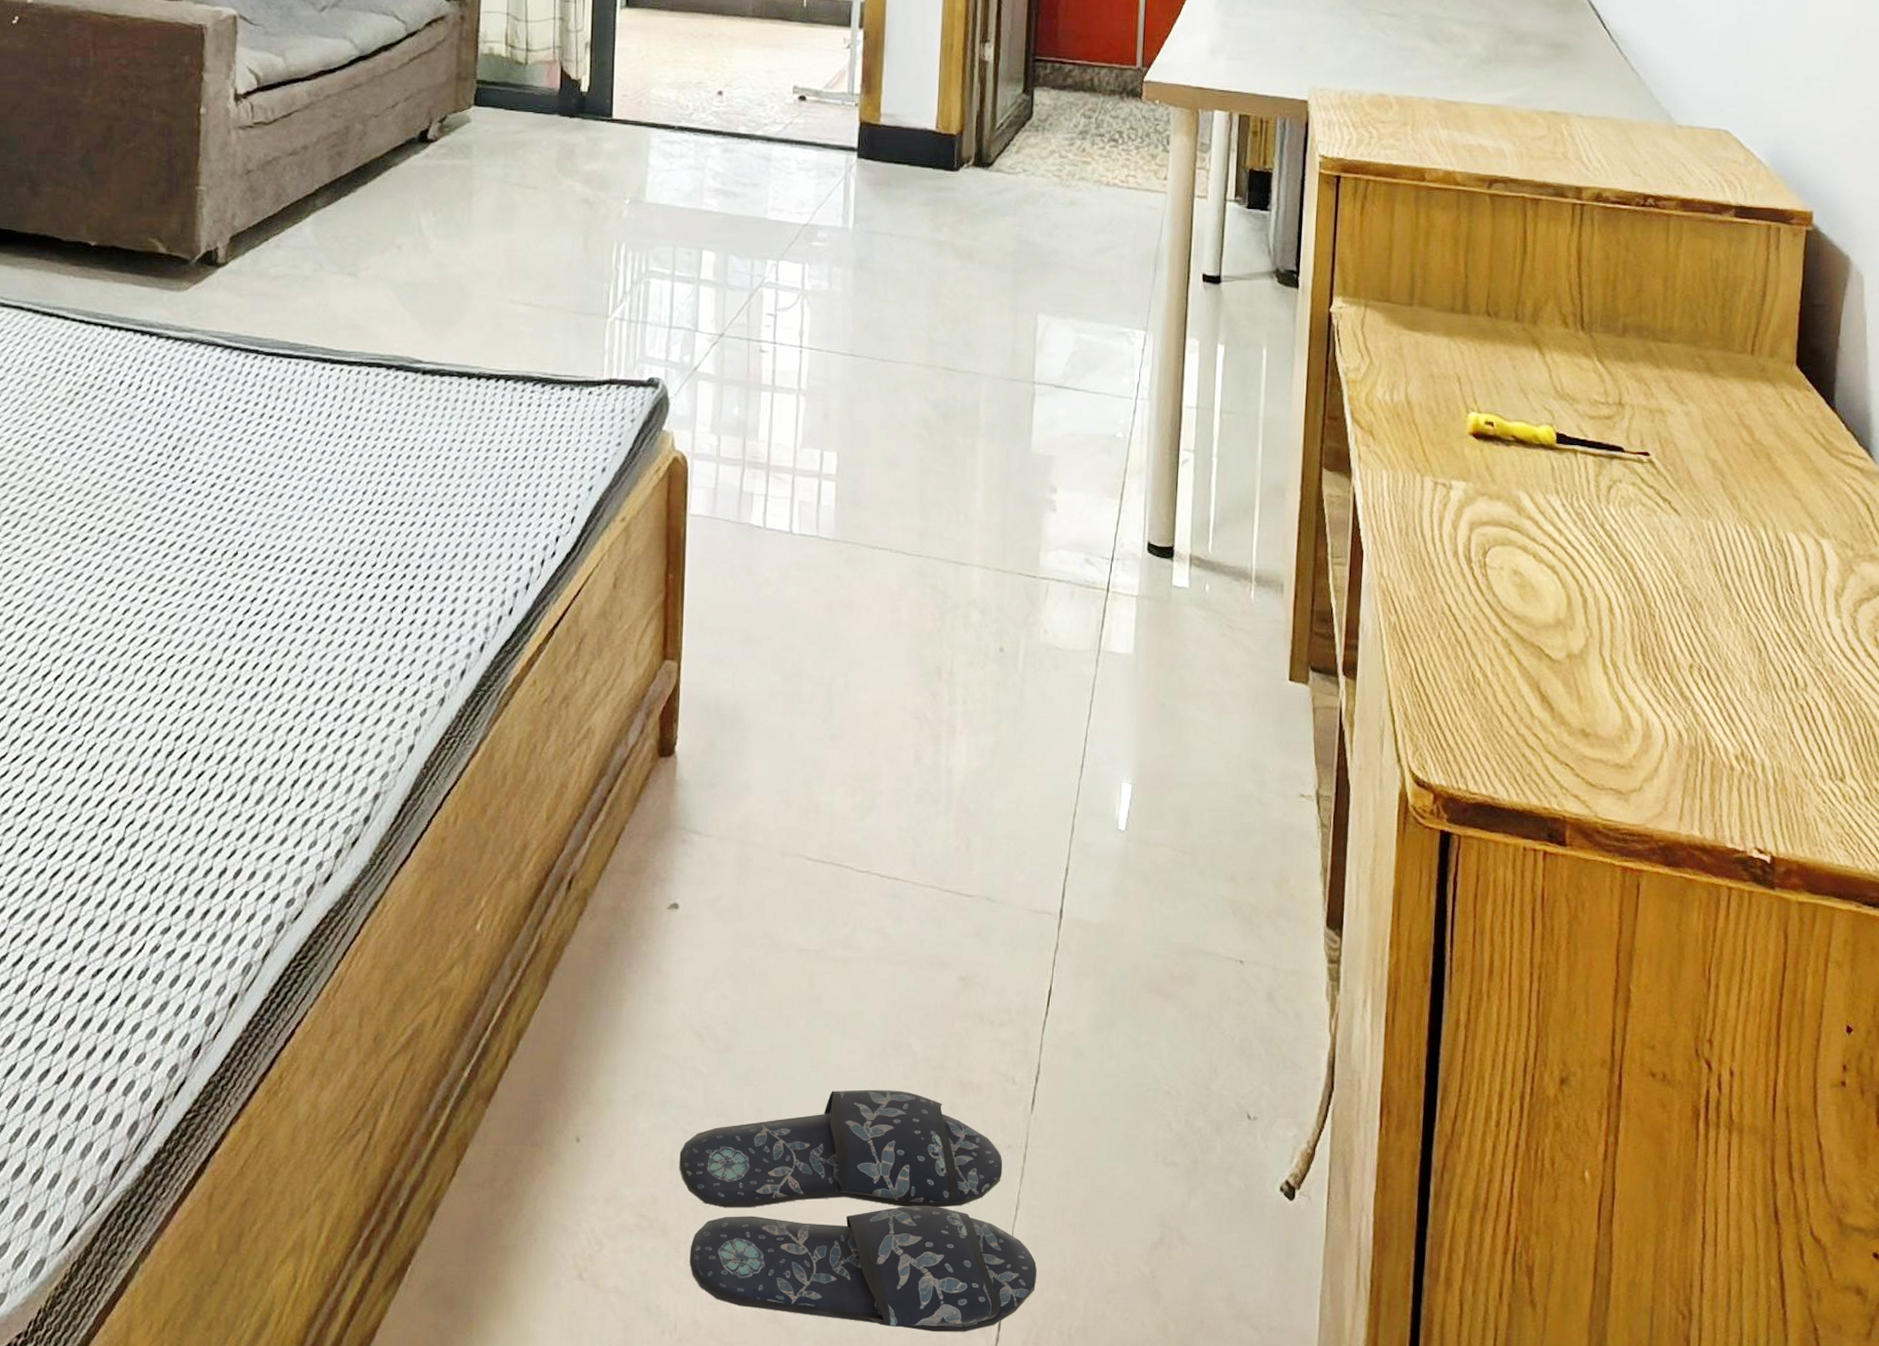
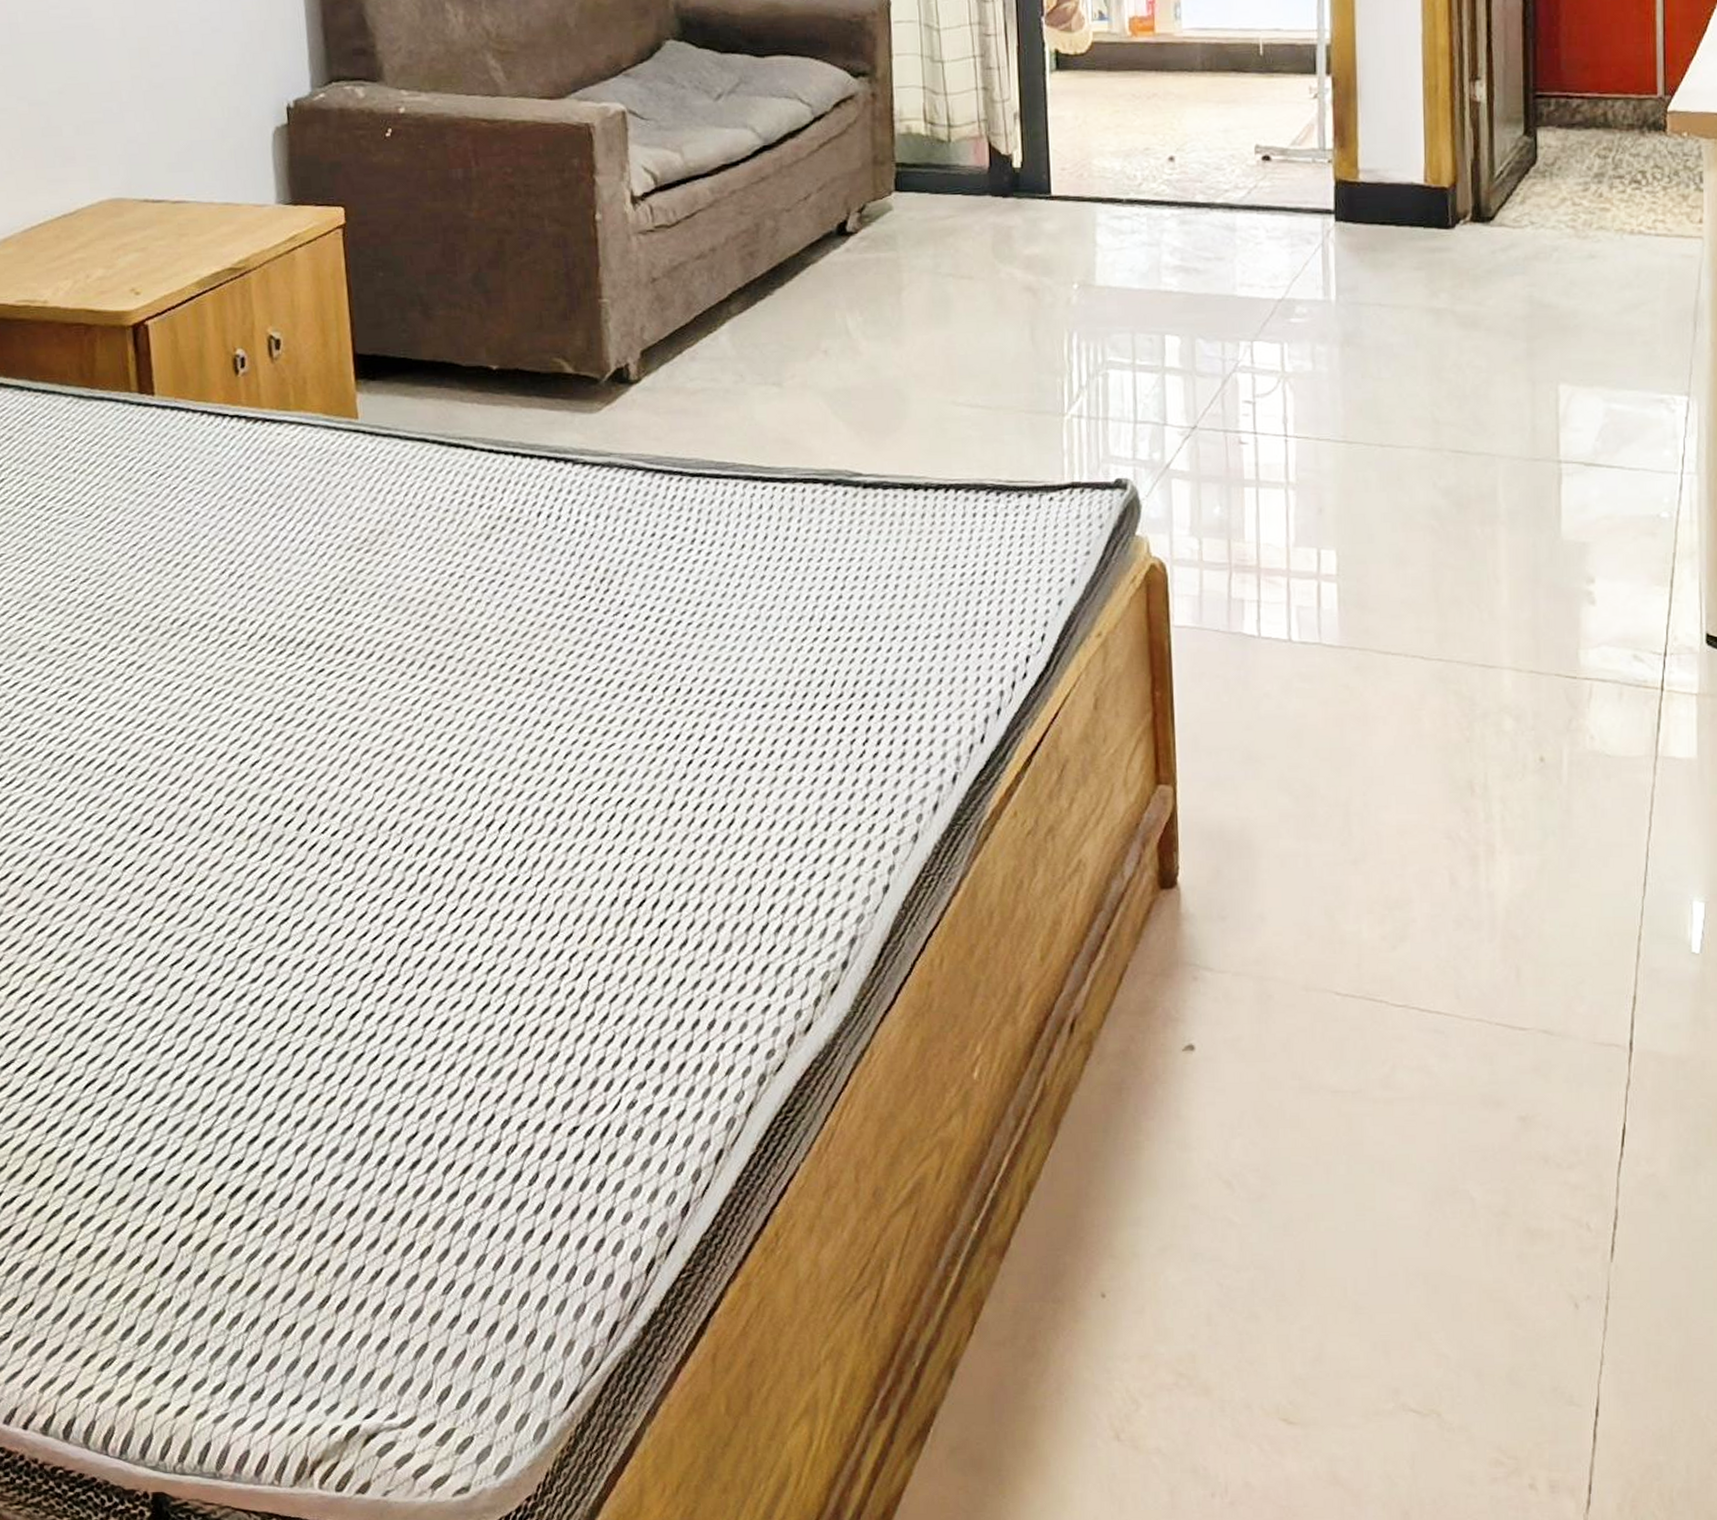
slippers: present [679,1089,1037,1333] -> none [1216,1238,1629,1495]

